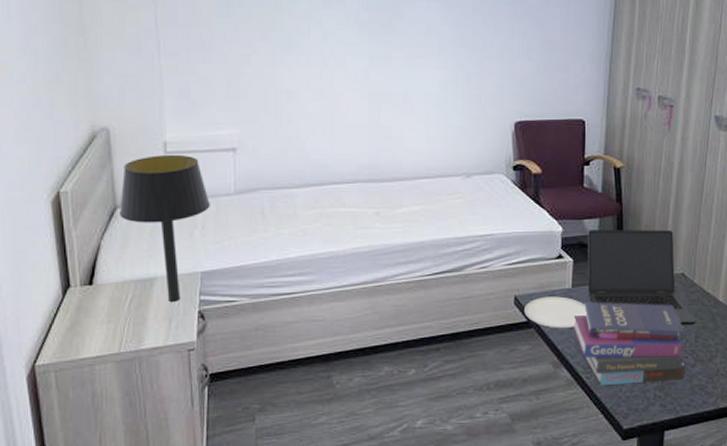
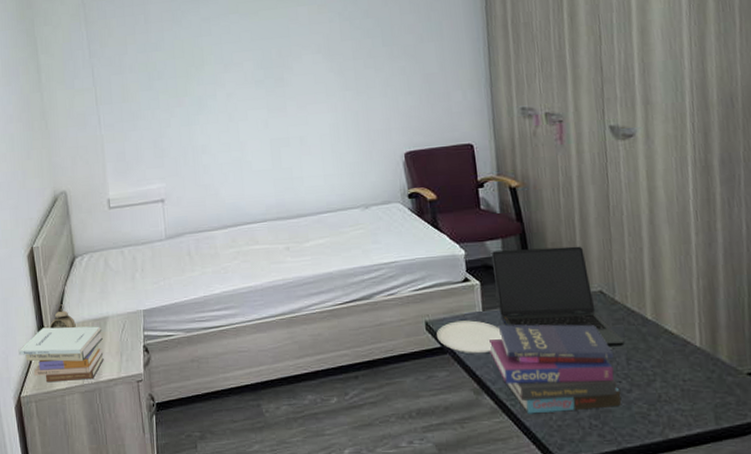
books: none [34,287,148,350] -> present [18,326,104,383]
alarm clock: none [77,261,113,290] -> present [49,304,76,329]
table lamp: present [120,154,210,301] -> none [77,208,147,337]

